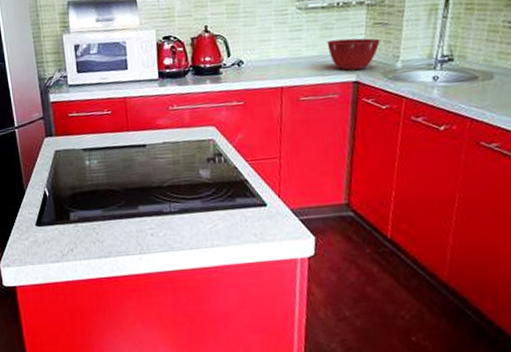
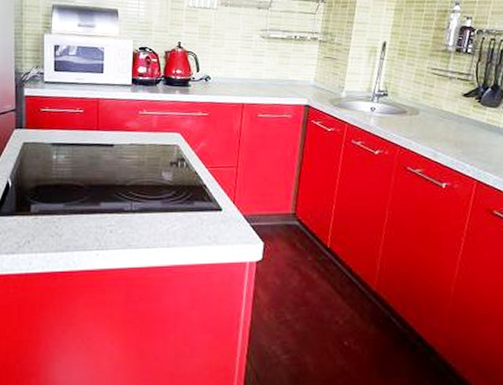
mixing bowl: present [327,38,380,71] -> none [284,67,329,96]

